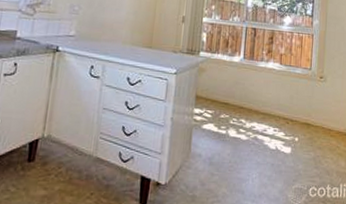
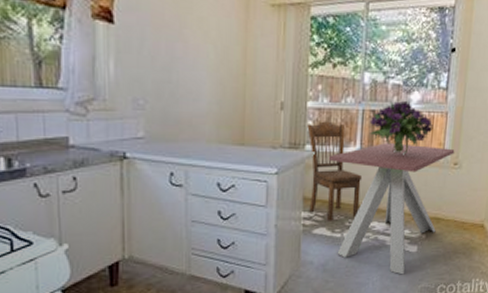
dining chair: none [200,34,245,119] -> present [307,121,363,221]
dining table: none [217,55,320,174] -> present [328,143,455,275]
bouquet: none [251,22,302,67] -> present [369,101,434,155]

